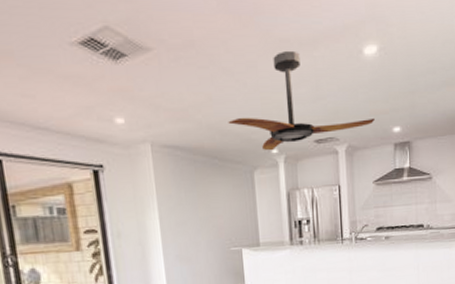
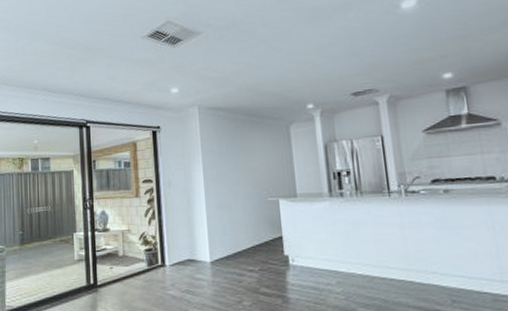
ceiling fan: present [228,50,375,151] -> none [265,16,419,107]

